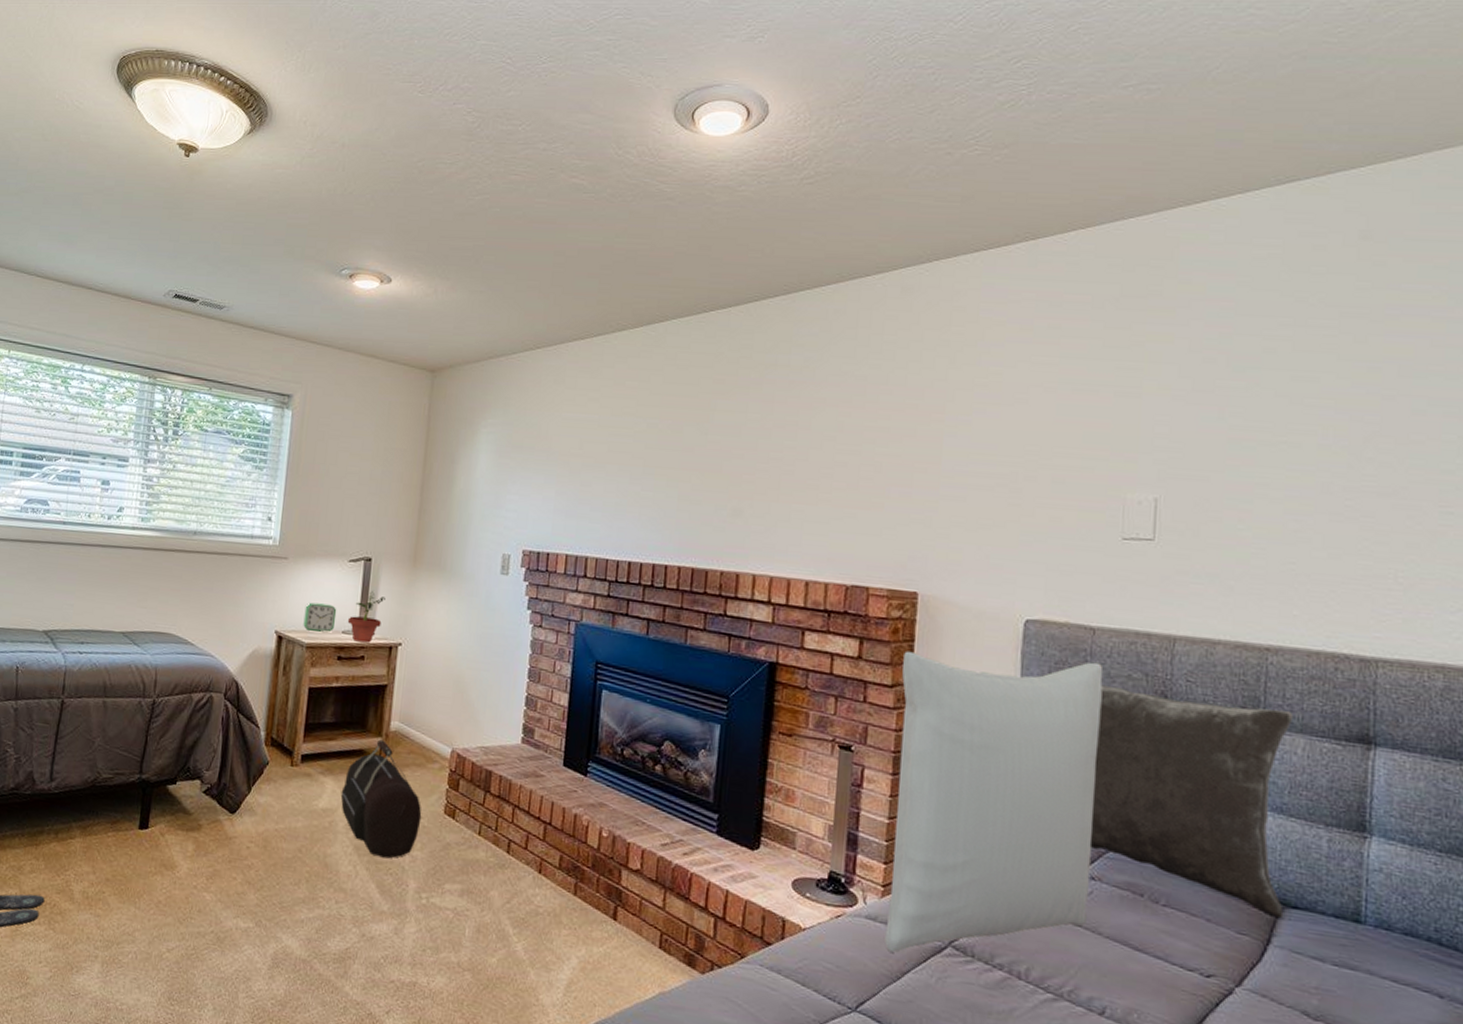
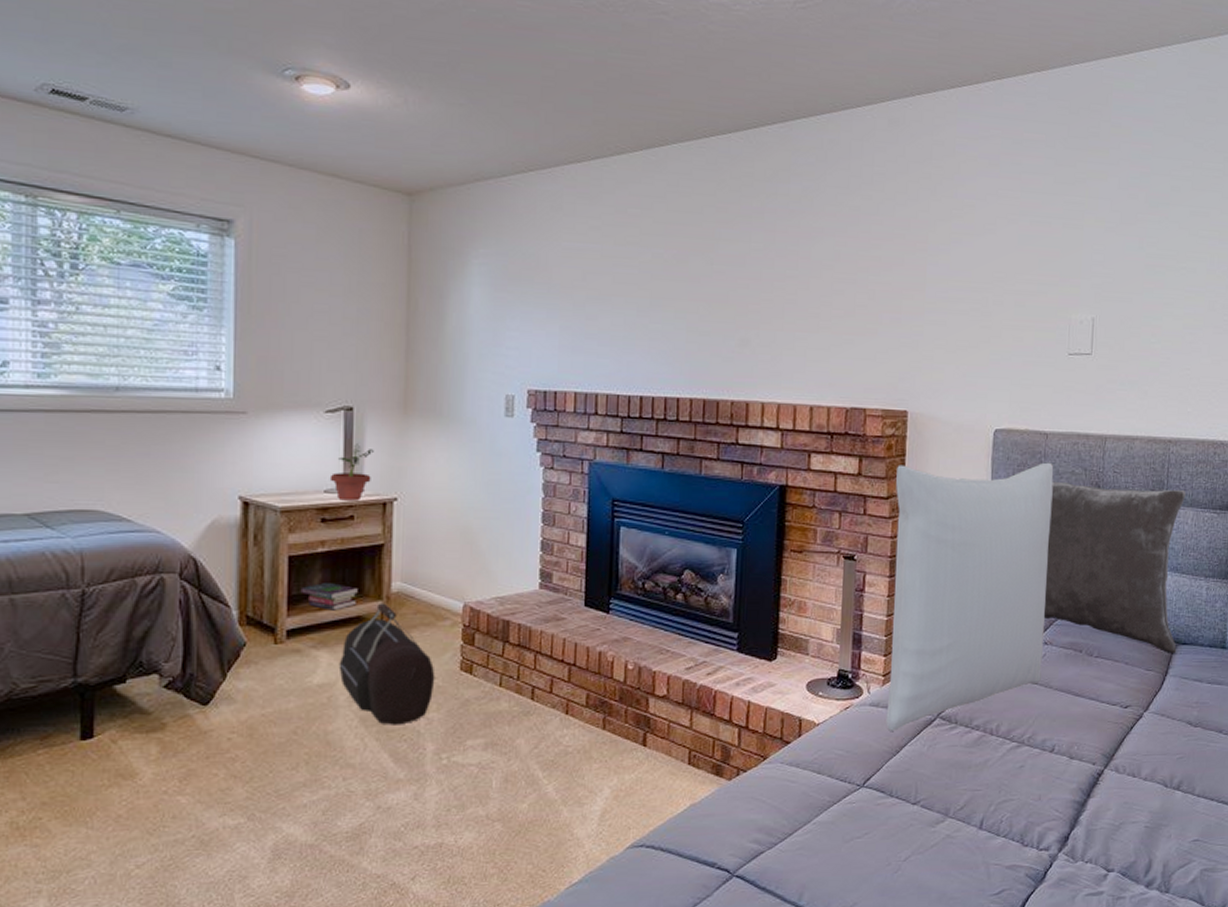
alarm clock: present [303,602,337,633] -> none [274,461,316,493]
books: none [315,714,362,742] -> present [300,581,358,611]

